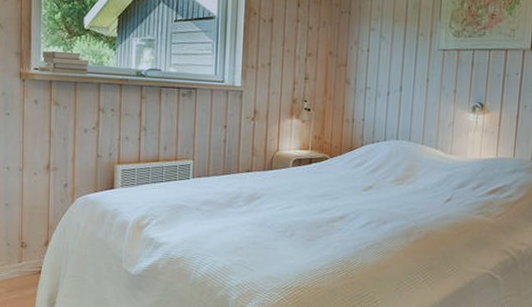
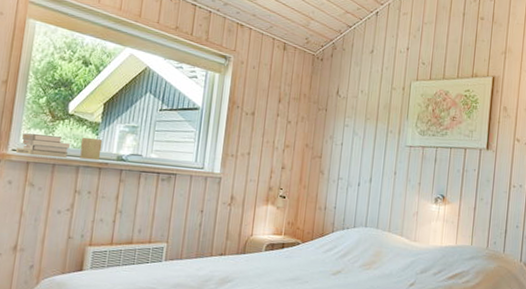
candle: none [99,52,121,77] -> present [80,137,103,161]

